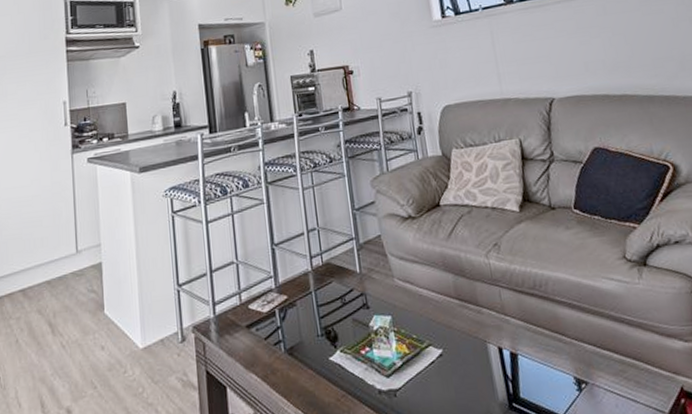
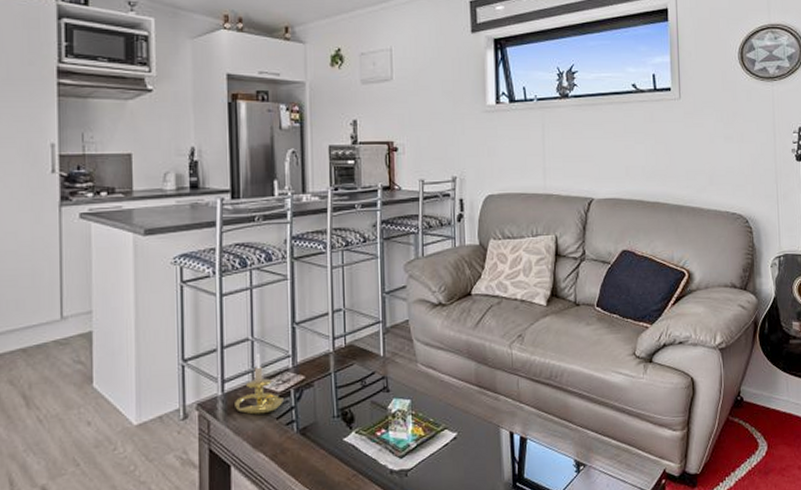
candle holder: none [226,276,270,336] -> present [235,354,284,415]

